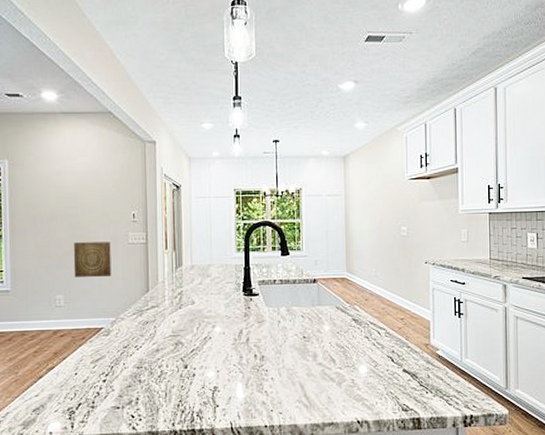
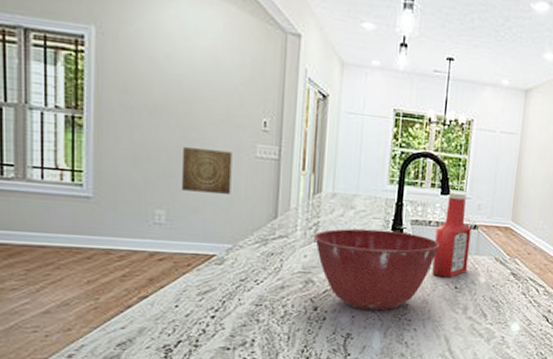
mixing bowl: none [179,292,286,365] -> present [314,228,440,311]
ketchup bottle: none [280,251,313,329] -> present [432,191,472,278]

